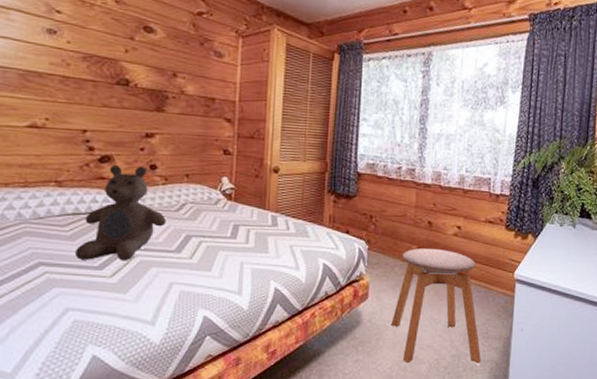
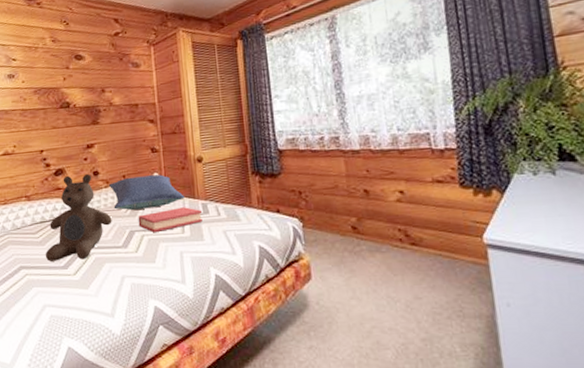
pillow: none [168,177,254,214] -> present [109,174,185,210]
hardback book: none [197,216,270,240] -> present [138,207,202,233]
stool: present [391,248,482,364] -> none [341,218,462,350]

